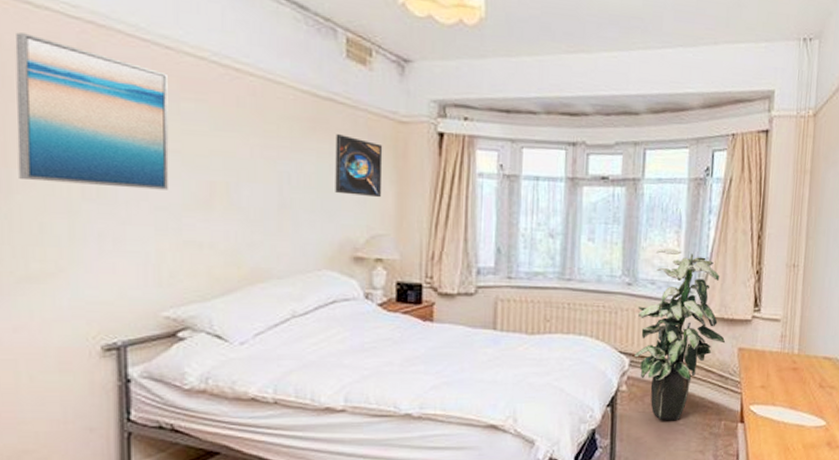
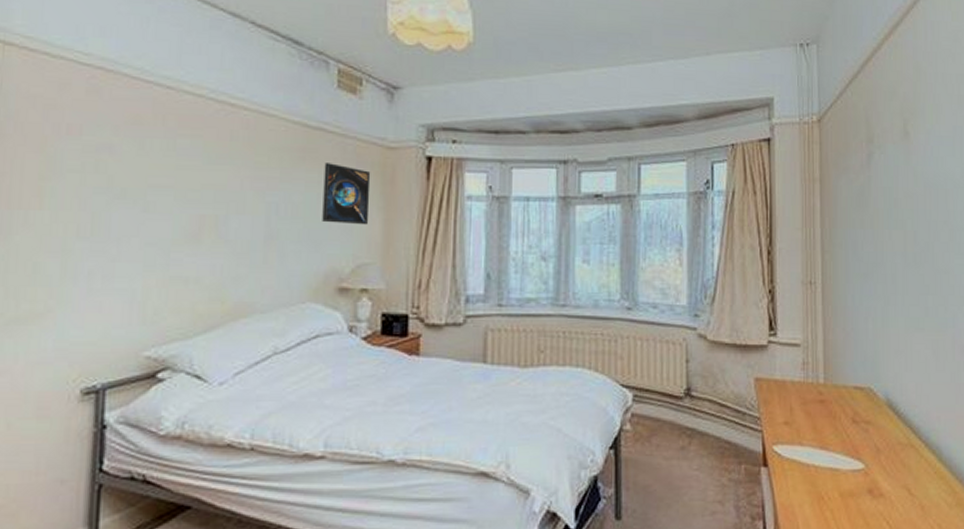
wall art: present [15,32,169,190] -> none [19,81,167,226]
indoor plant: present [635,248,726,421] -> none [638,267,740,465]

